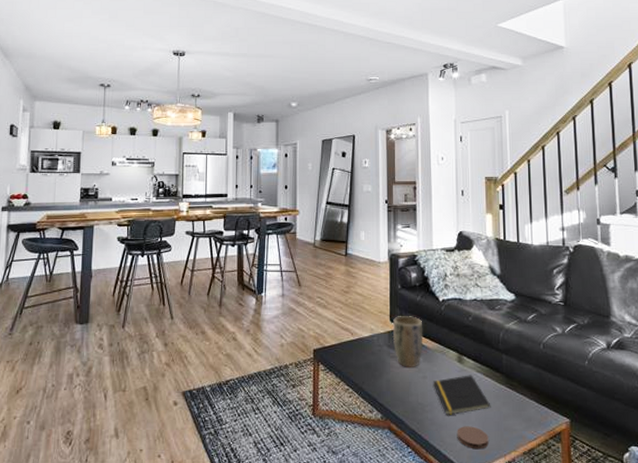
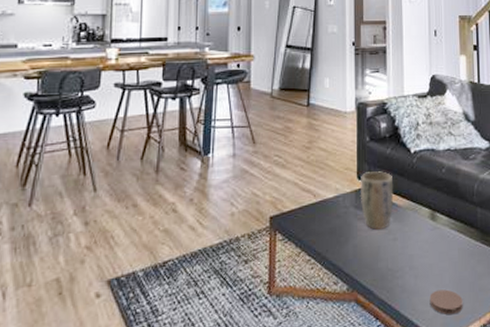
notepad: present [433,375,491,415] -> none [405,233,466,280]

